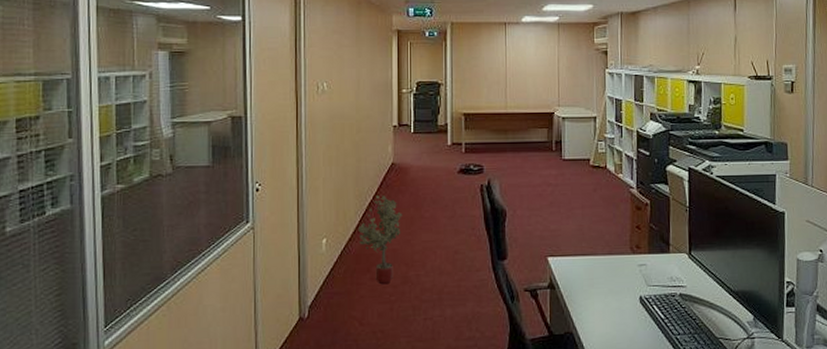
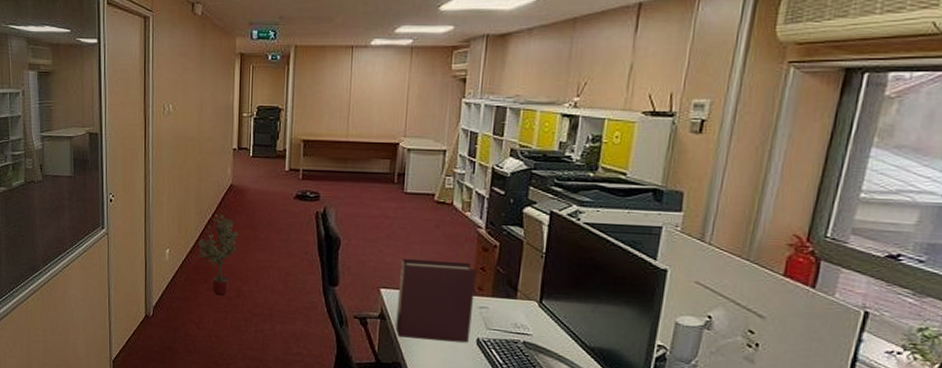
binder: none [564,222,634,305] -> present [396,258,476,343]

